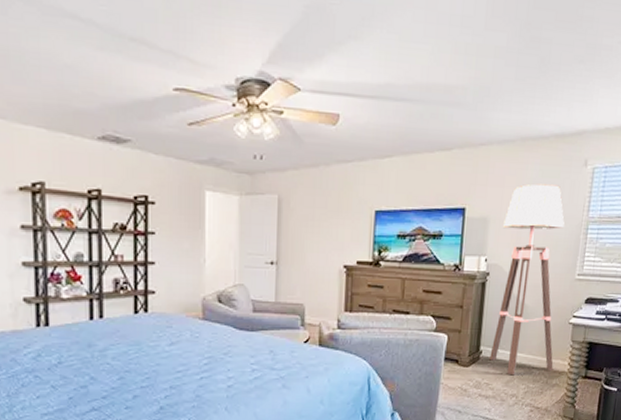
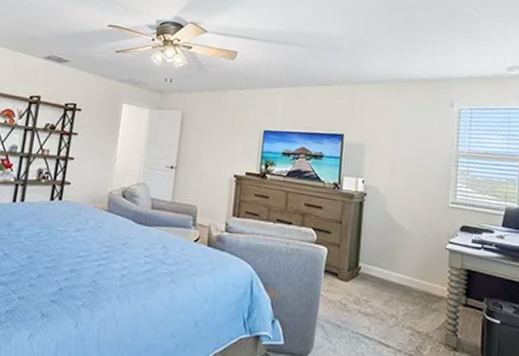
floor lamp: present [489,184,565,376] -> none [368,118,436,296]

